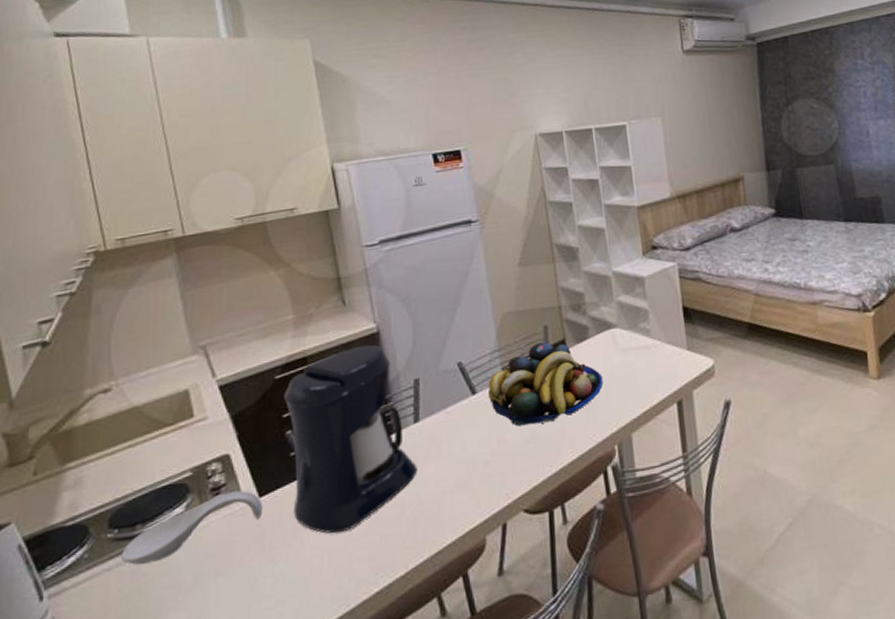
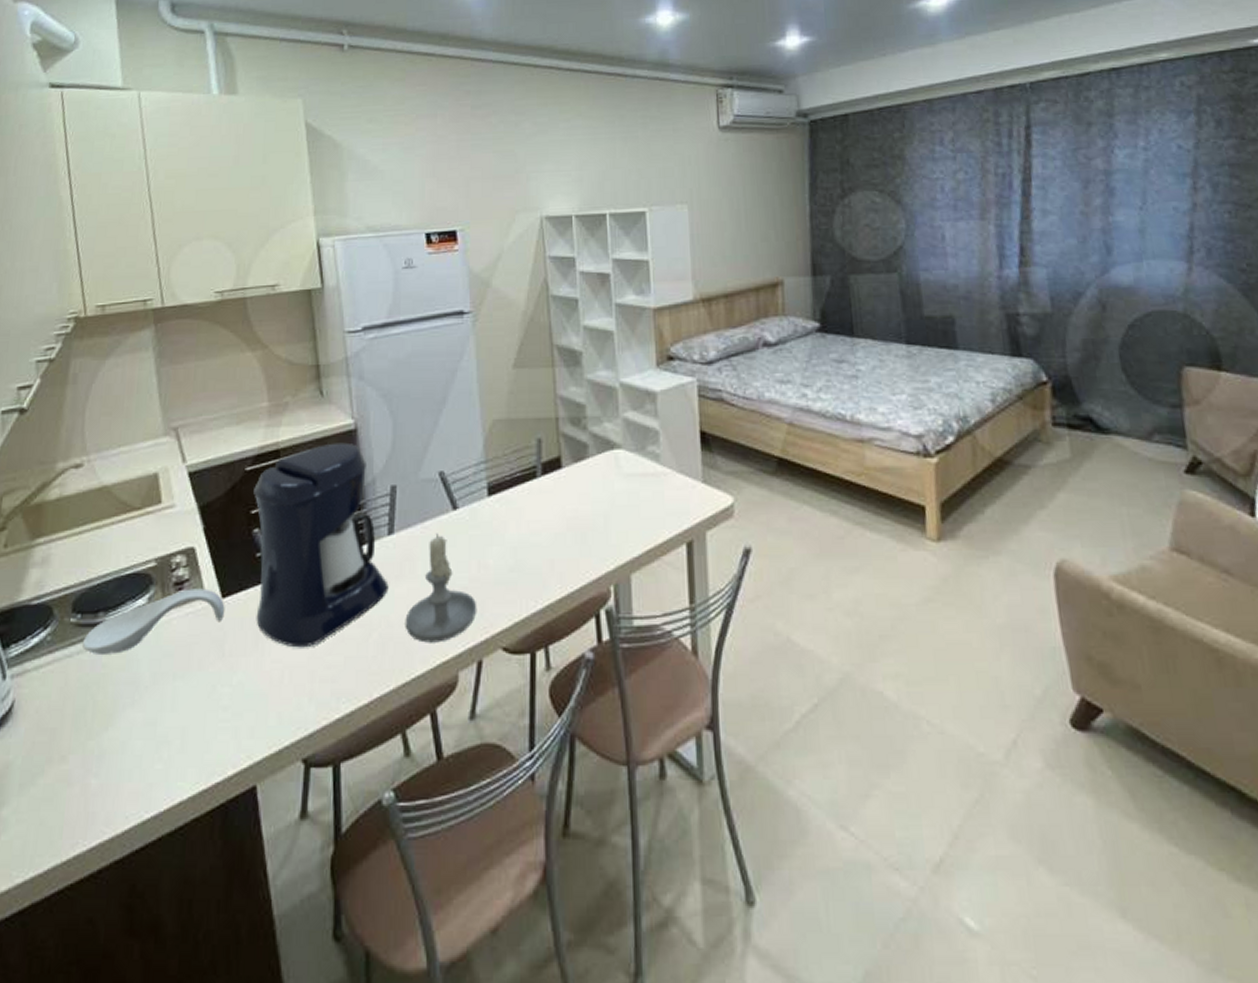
candle: none [434,417,499,515] -> present [405,533,477,643]
fruit bowl: present [488,341,603,426] -> none [470,457,602,551]

